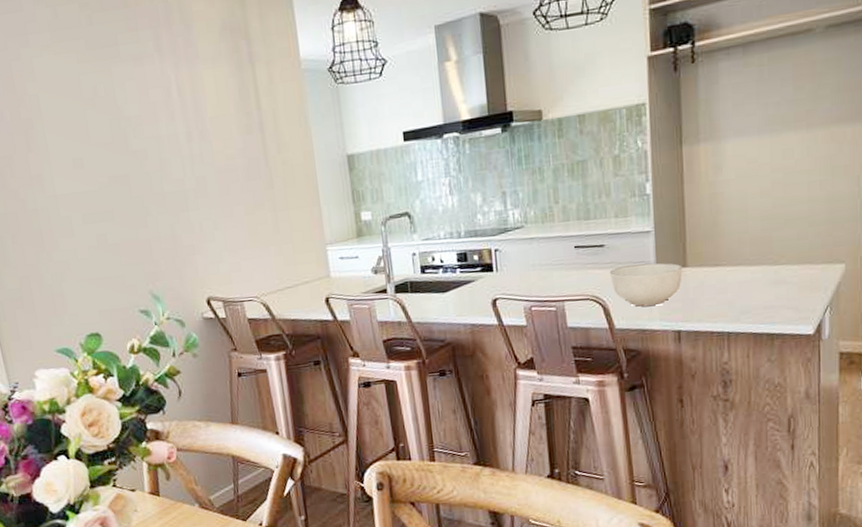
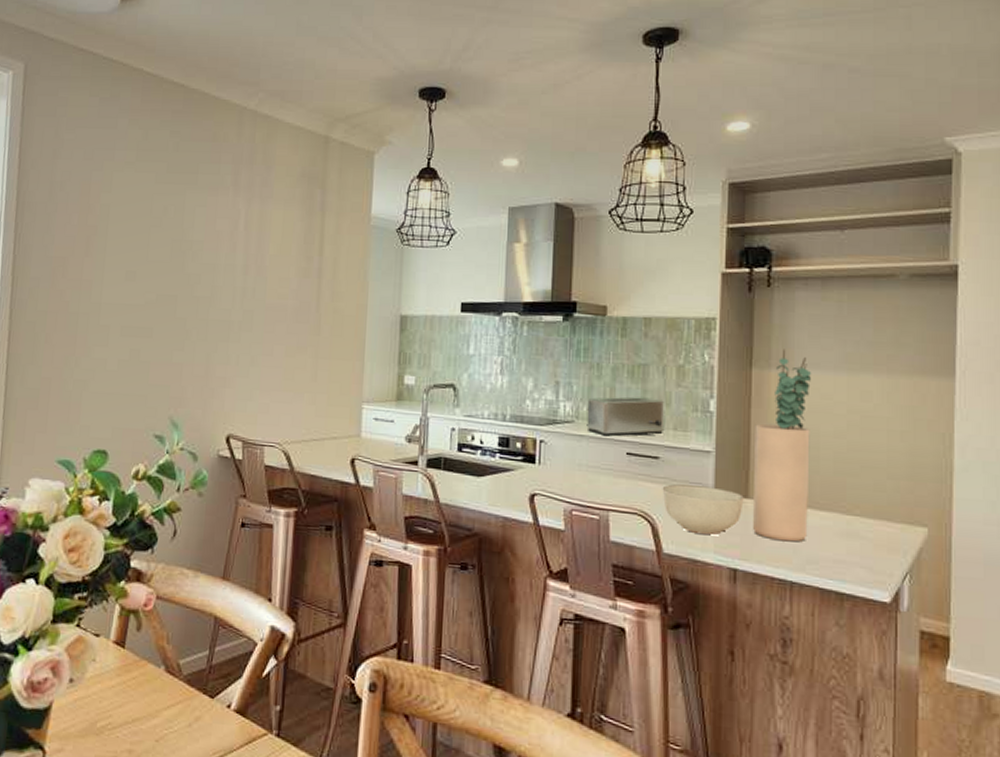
toaster: none [533,191,606,235] -> present [586,396,664,437]
vase: none [688,122,741,300] -> present [753,349,812,542]

